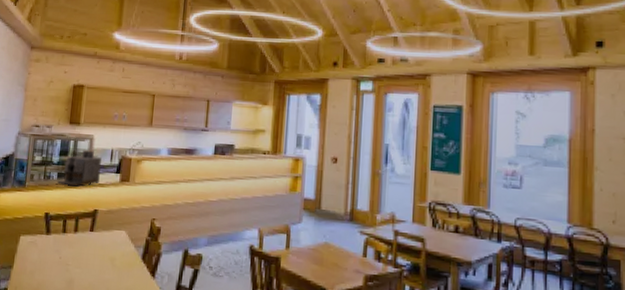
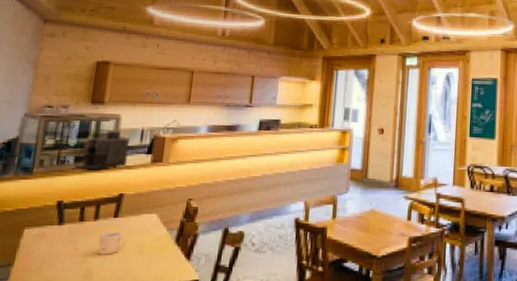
mug: none [77,244,101,266] -> present [97,231,126,255]

